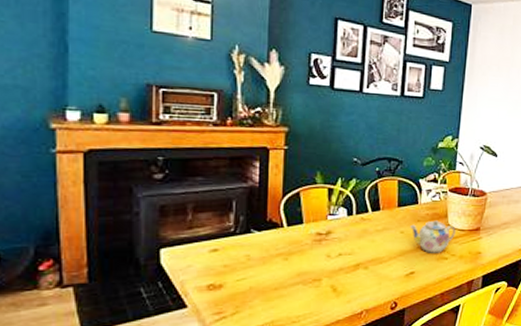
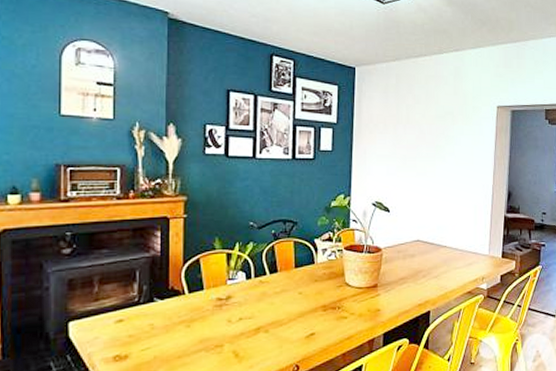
teapot: present [410,220,456,253] -> none [308,279,353,313]

